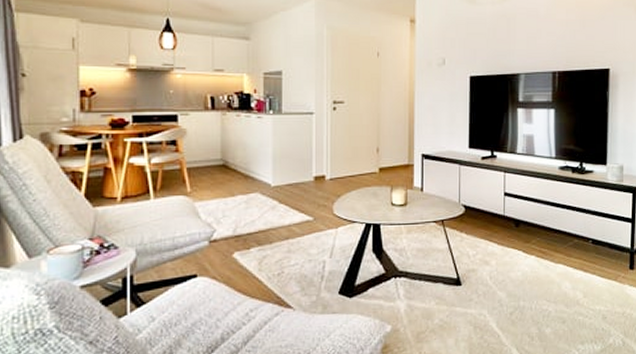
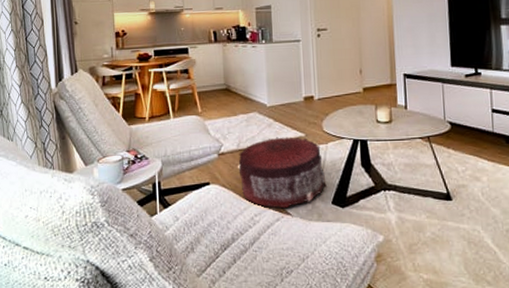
pouf: none [235,220,334,302] -> present [239,137,327,209]

